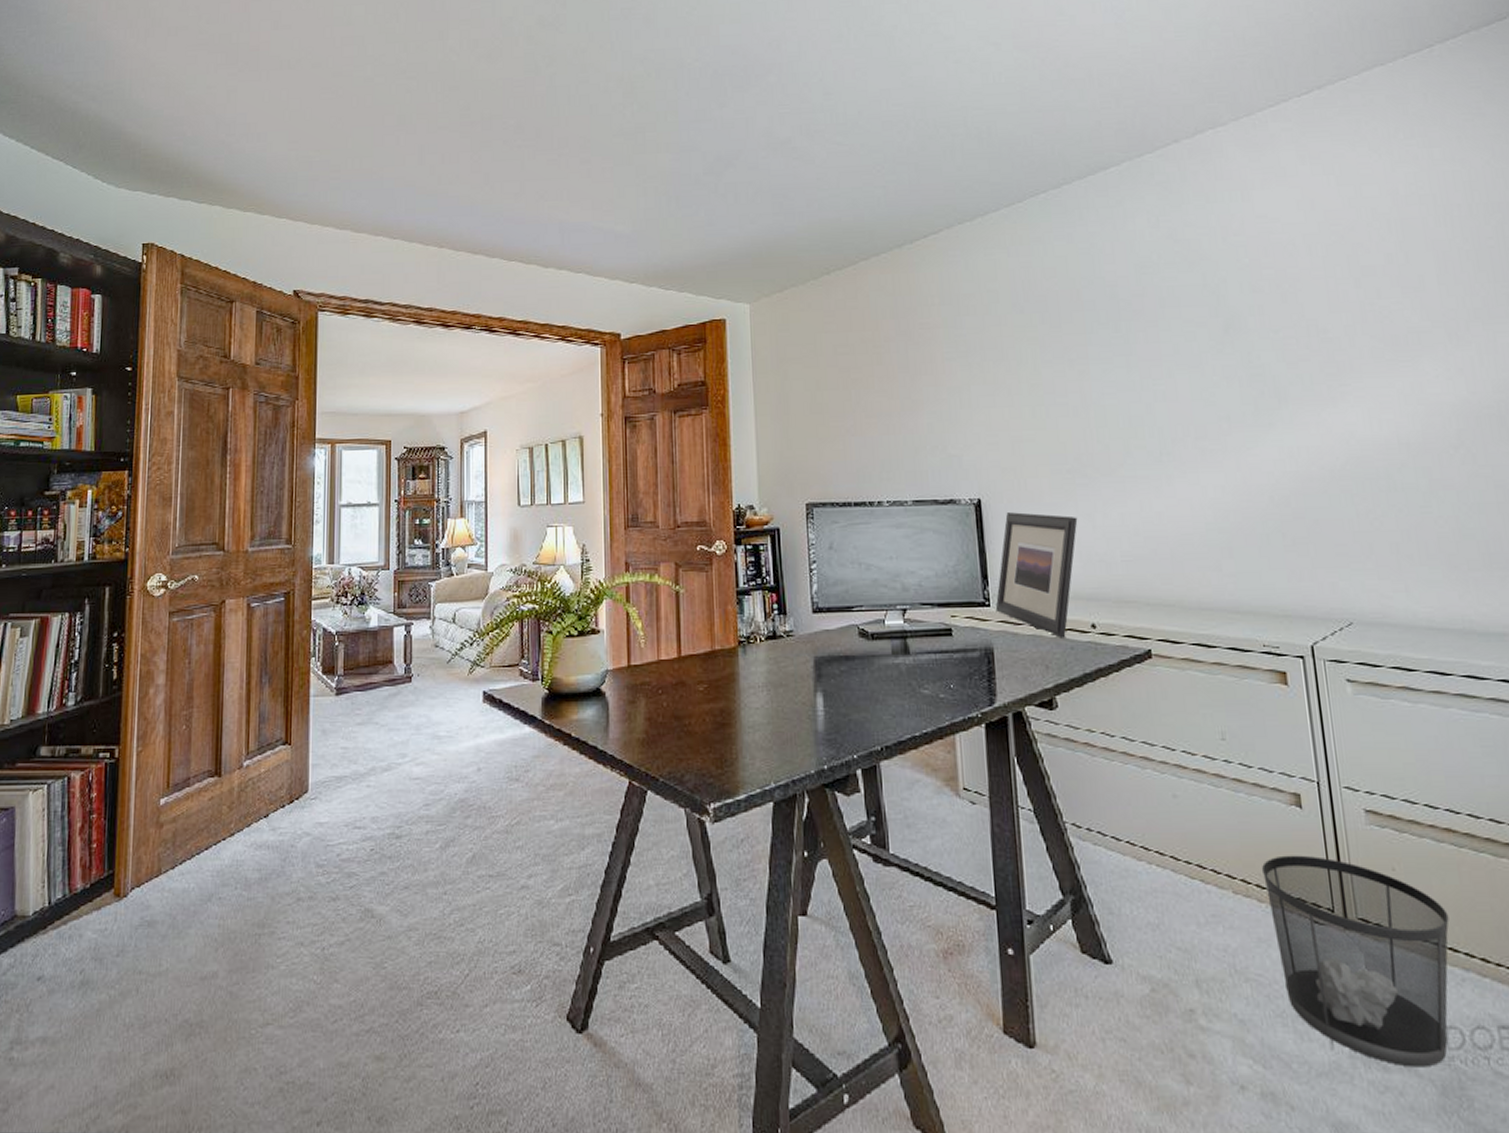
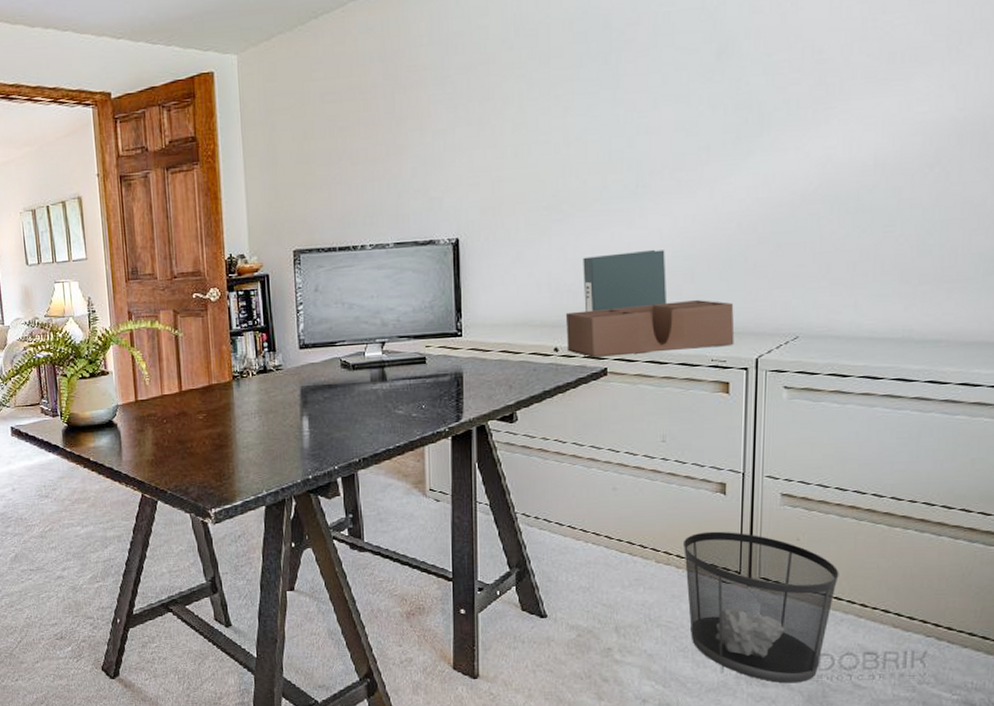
picture frame: present [995,512,1078,638] -> none [467,249,550,362]
desk organizer: none [1101,577,1285,637] -> present [566,300,735,358]
binder: none [1113,520,1206,585] -> present [583,249,666,312]

